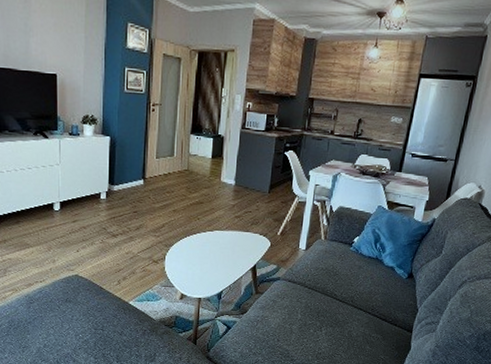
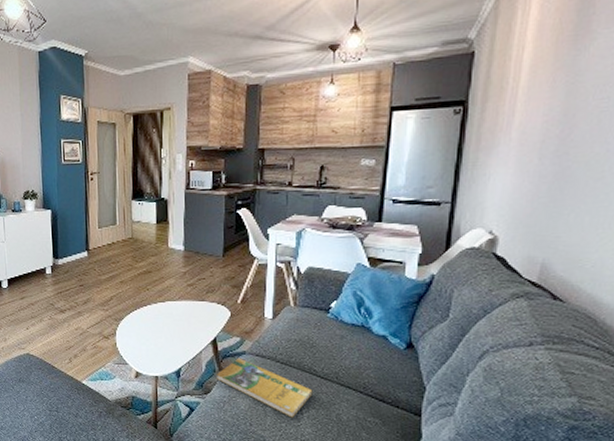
booklet: none [252,283,332,334] -> present [215,357,313,418]

